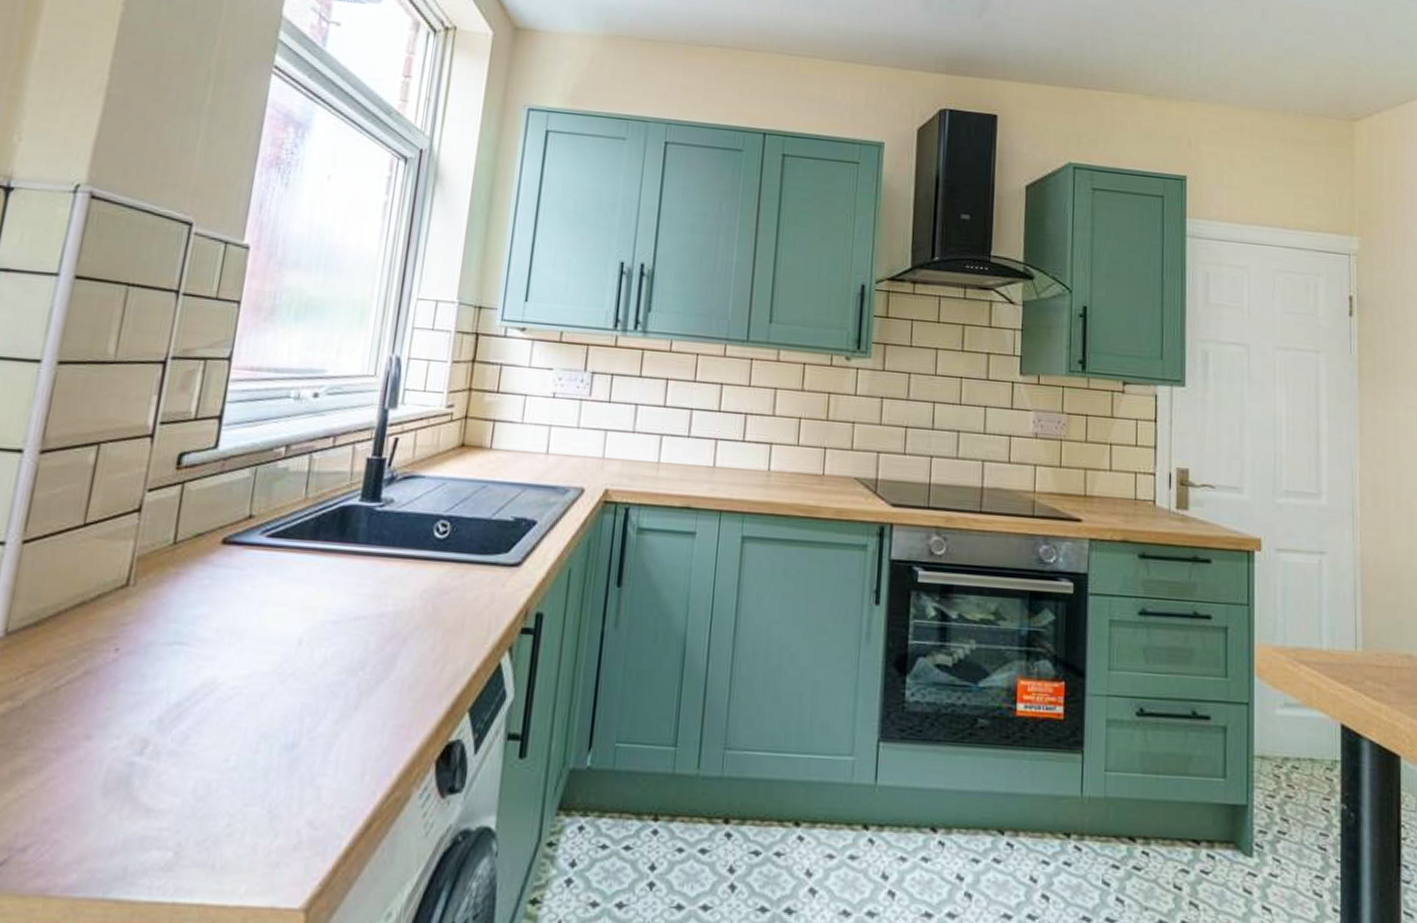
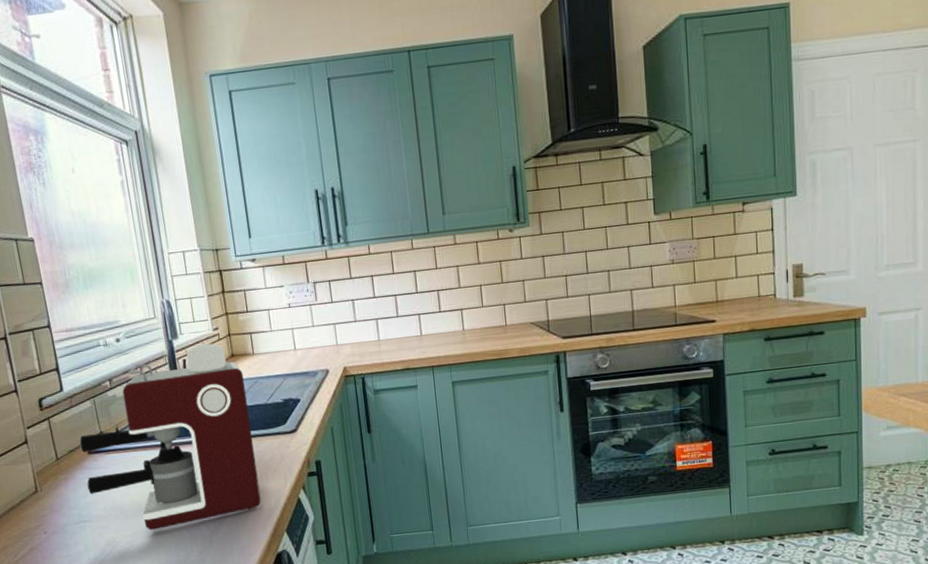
coffee maker: none [202,422,470,676] -> present [79,343,261,531]

